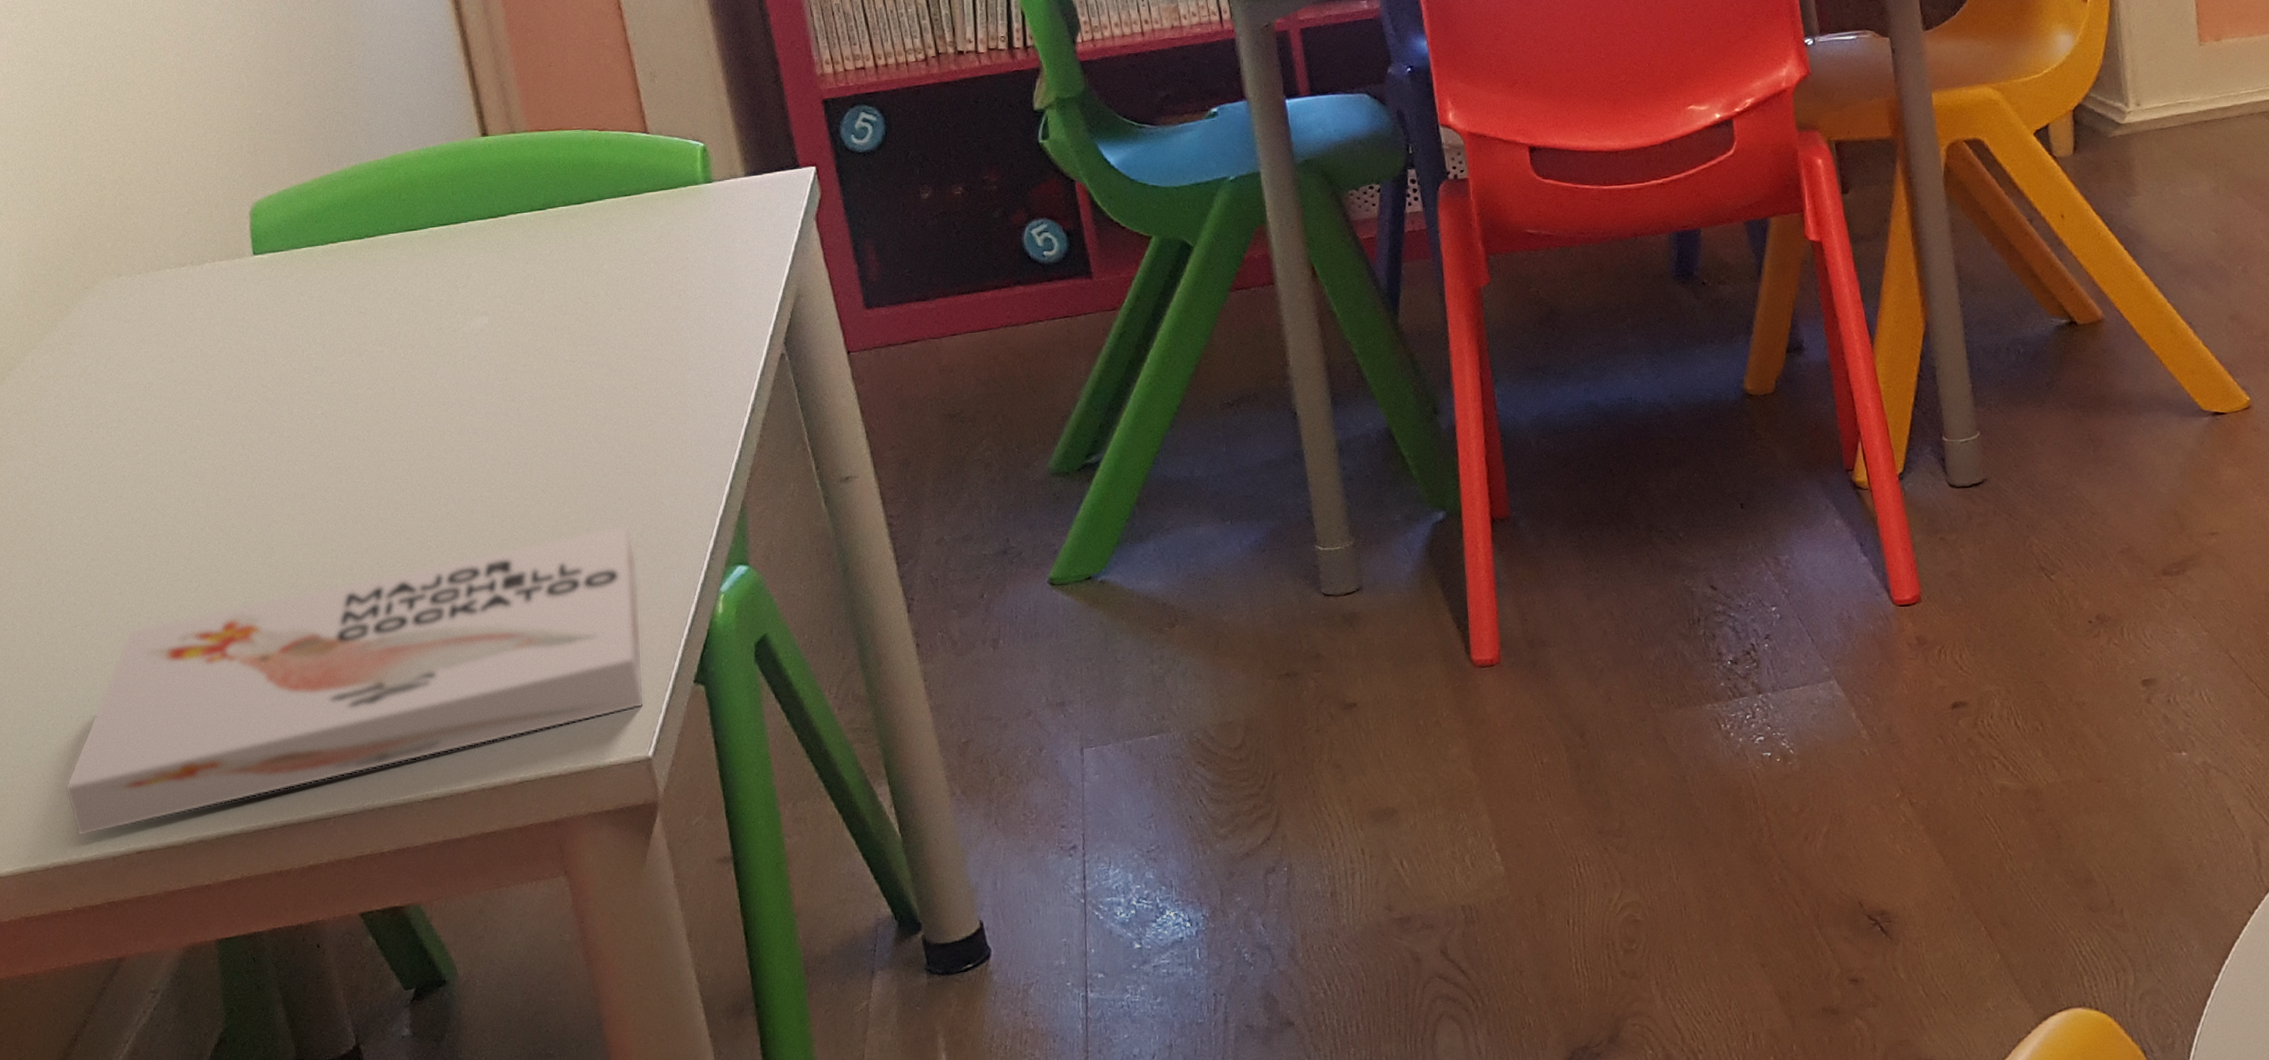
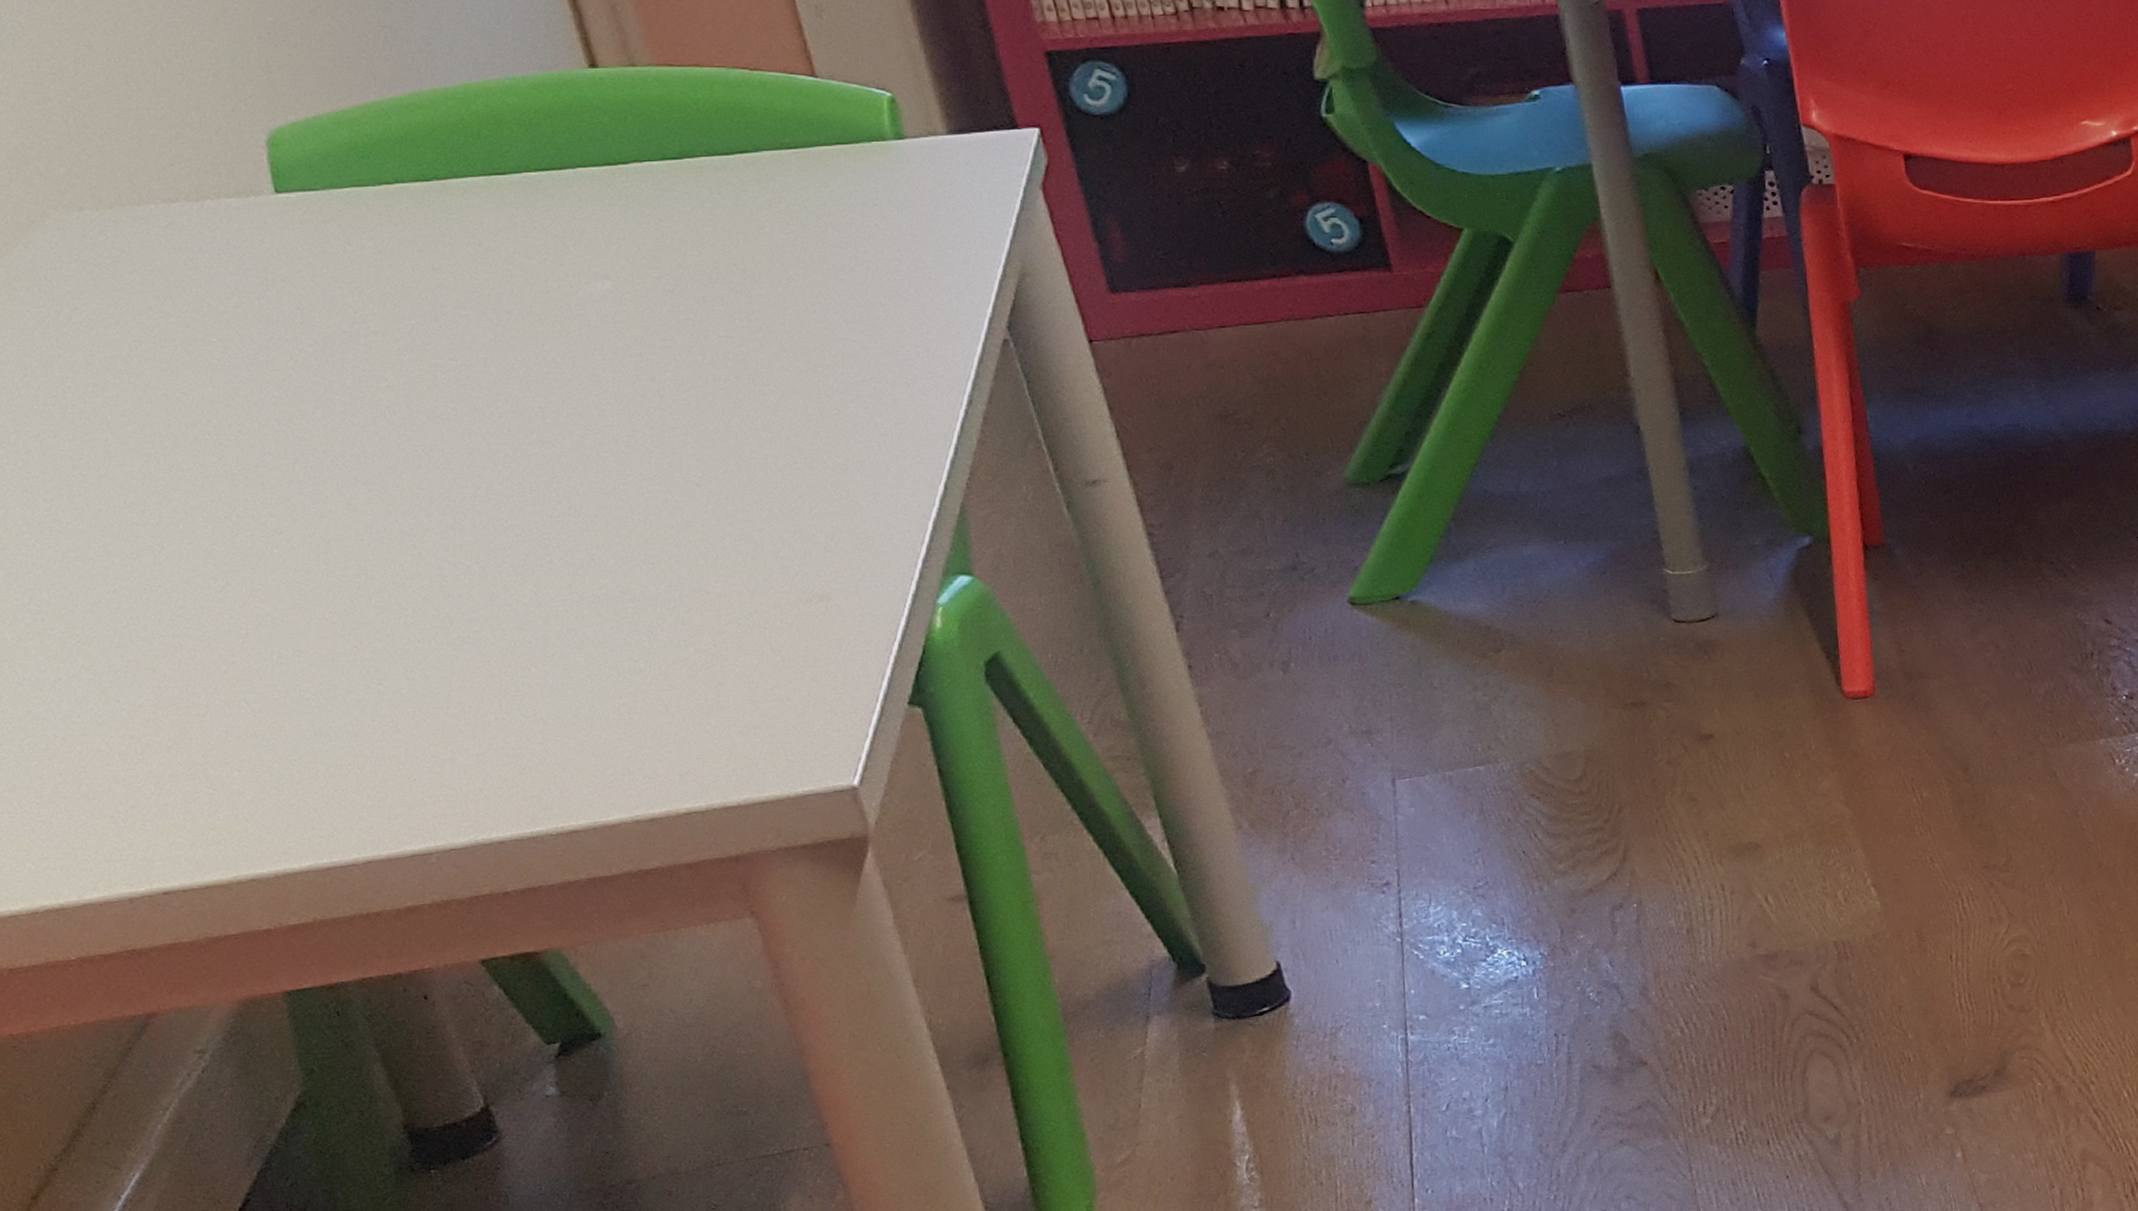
book: present [64,524,644,837] -> none [52,525,845,875]

